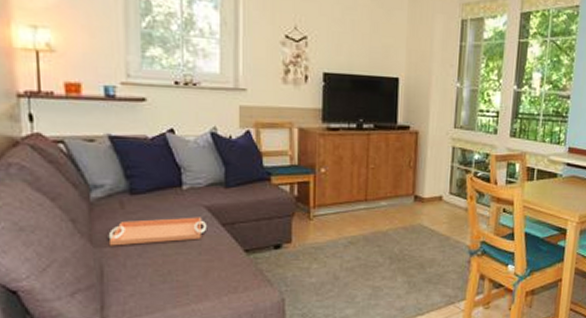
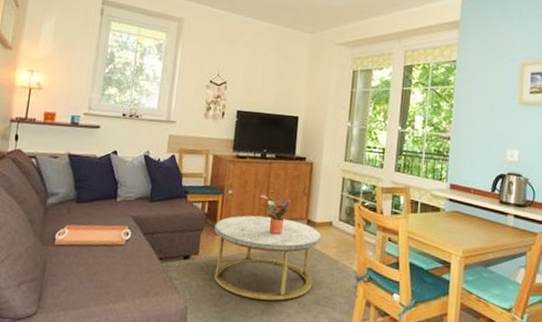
coffee table: none [308,194,431,284] -> present [213,215,322,301]
potted plant: none [357,164,394,213] -> present [259,189,290,234]

